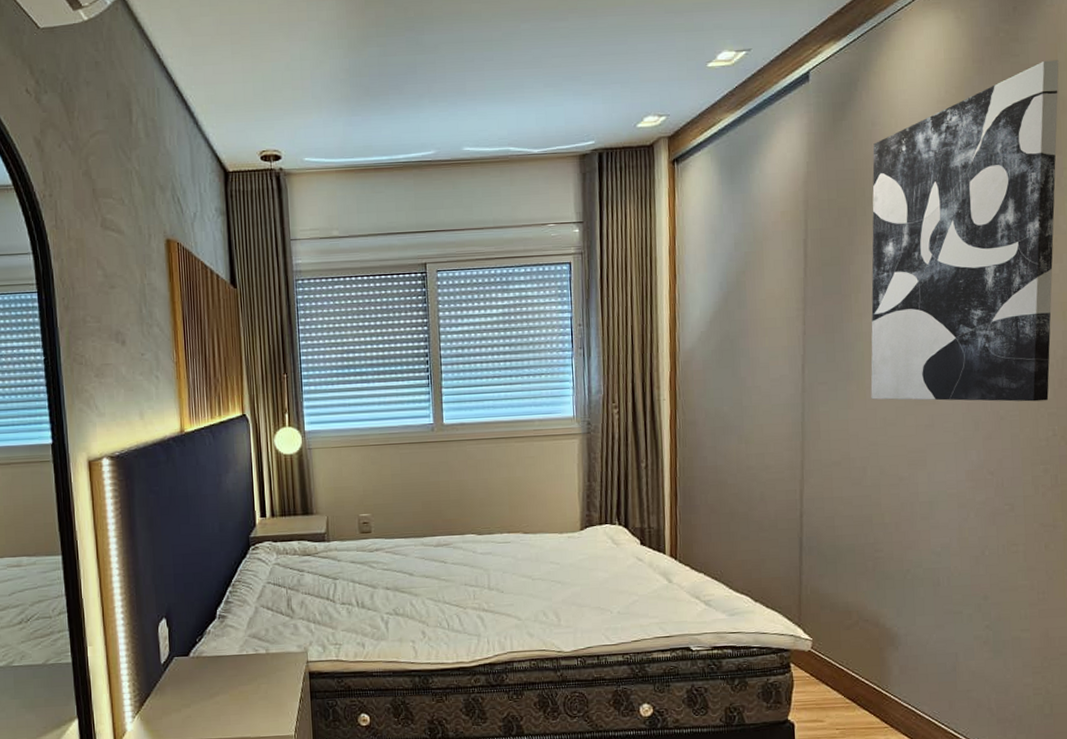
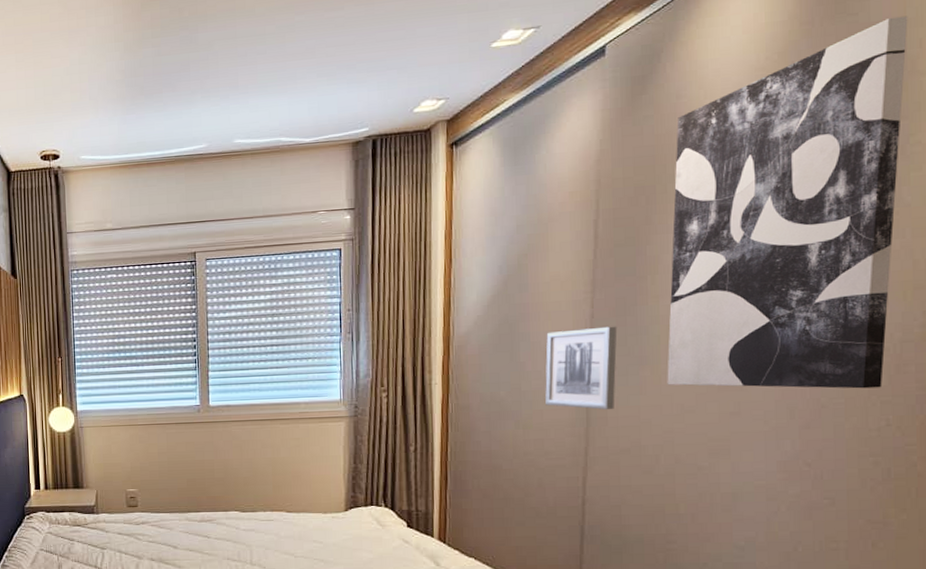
wall art: none [764,342,827,424] -> present [545,326,618,410]

